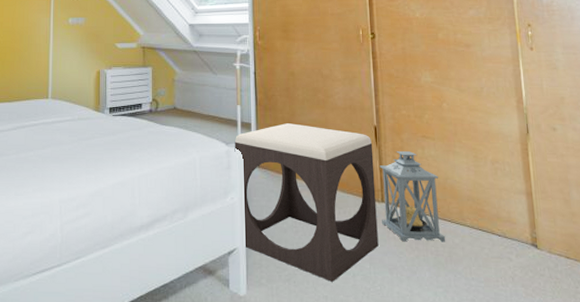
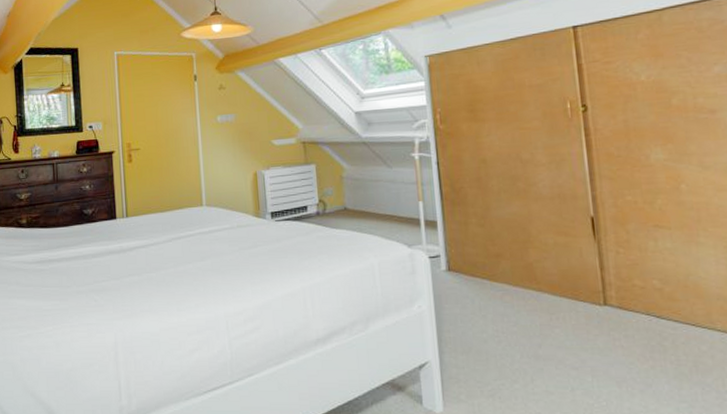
footstool: present [234,123,379,282] -> none [418,219,602,397]
lantern: present [380,151,445,242] -> none [600,244,688,351]

